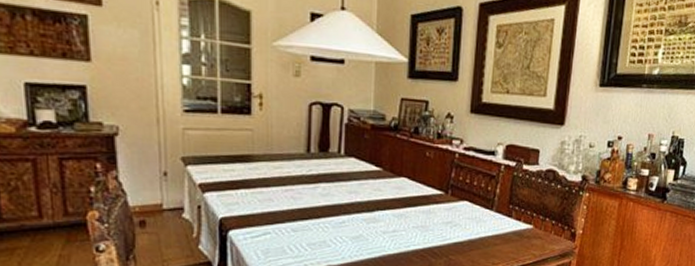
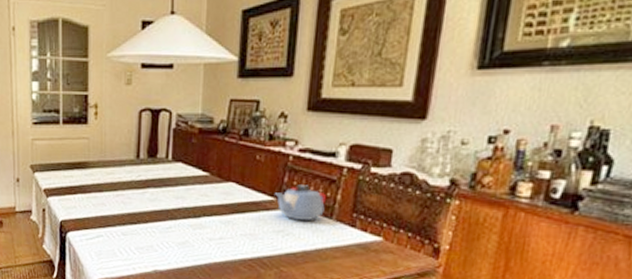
teapot: none [444,180,488,212] -> present [275,185,327,220]

